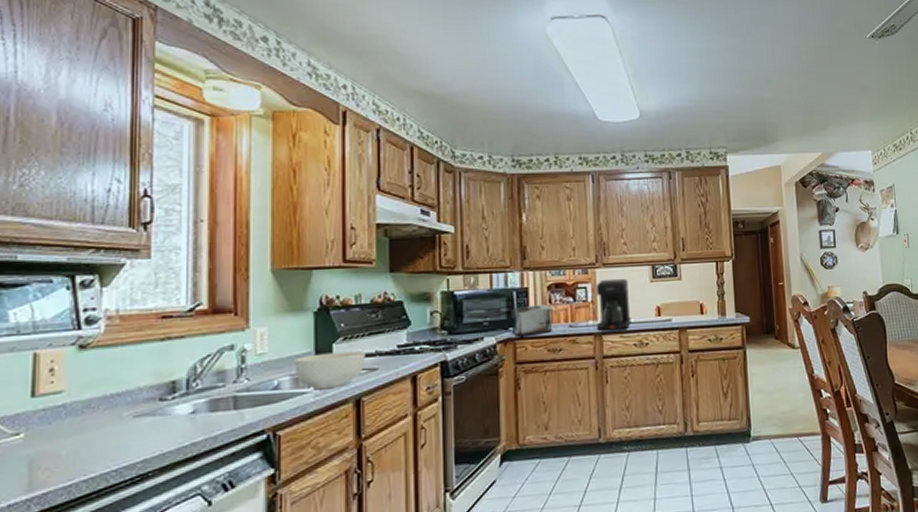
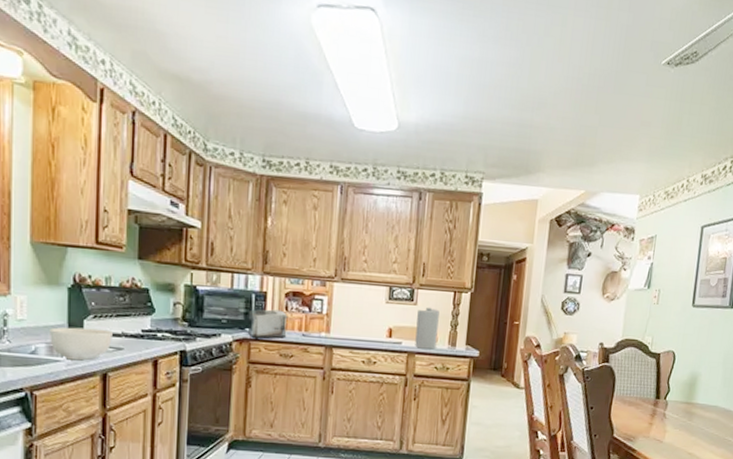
coffee maker: present [595,278,631,331] -> none [329,294,364,346]
paper towel holder: none [683,280,707,324] -> present [415,307,440,350]

